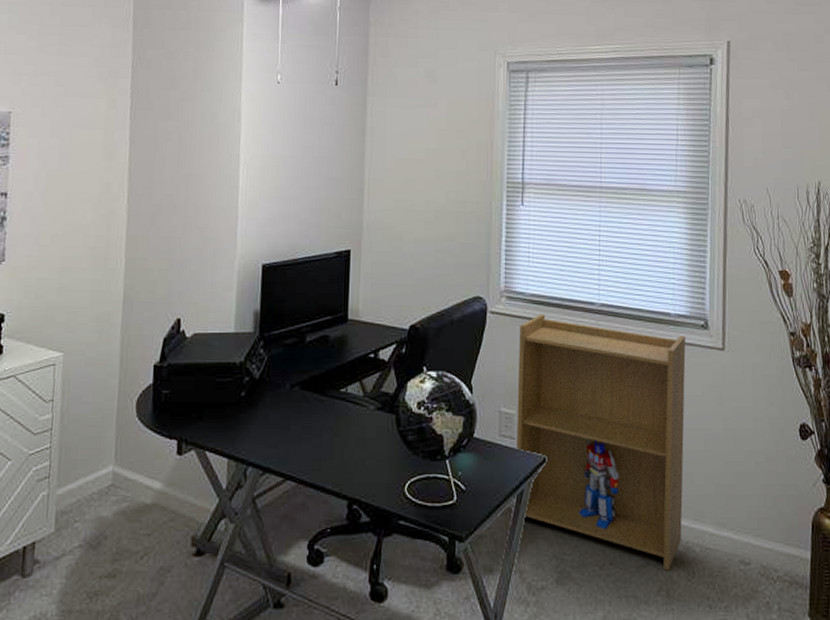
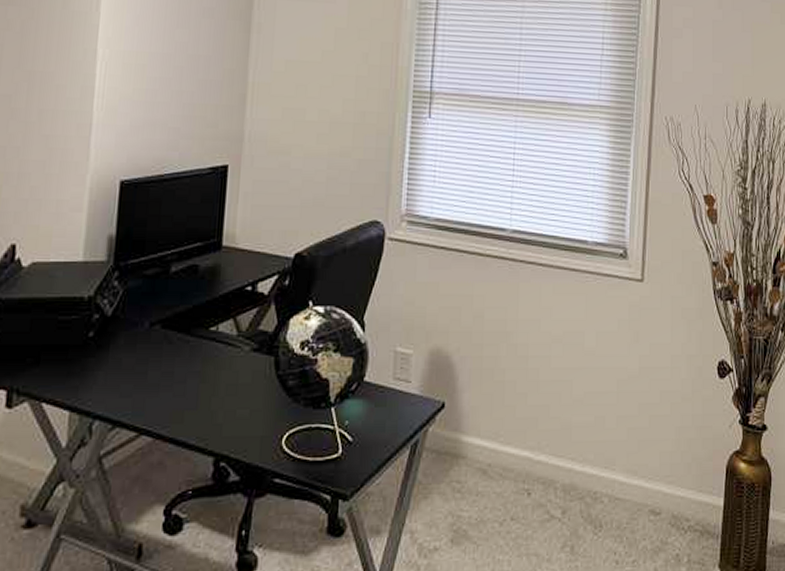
bookshelf: present [517,314,686,571] -> none [413,241,602,524]

